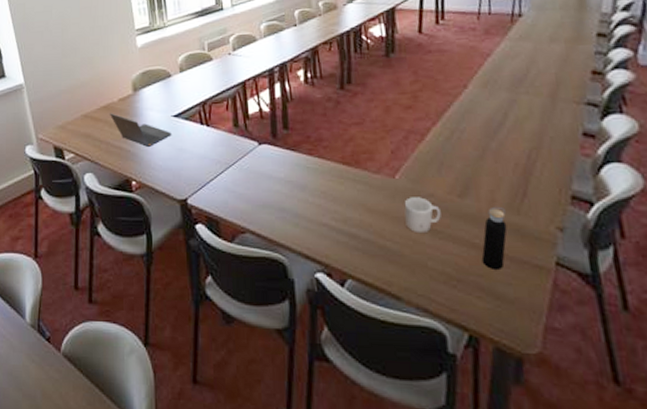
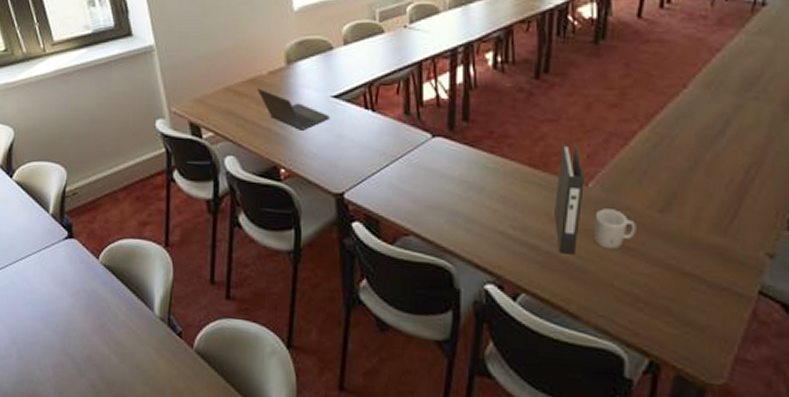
binder: none [368,140,392,240] -> present [554,141,585,254]
water bottle: present [481,206,507,269] -> none [675,225,710,294]

